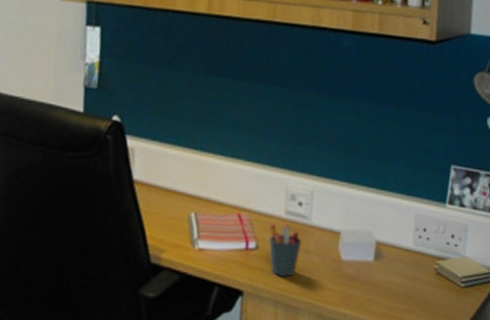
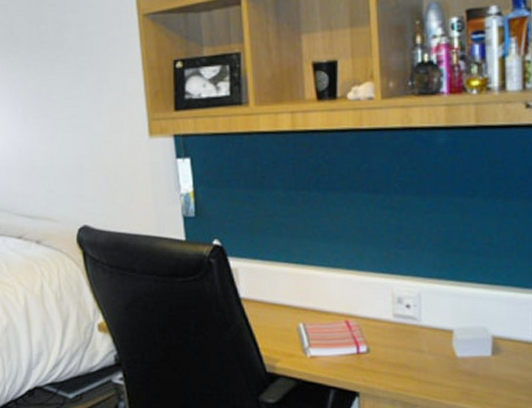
pen holder: present [269,224,302,277] -> none [378,327,413,376]

